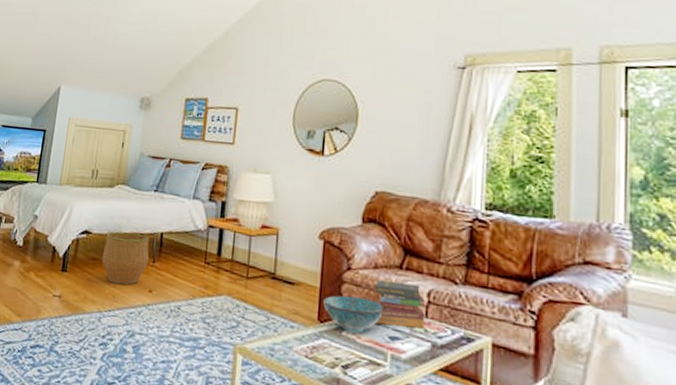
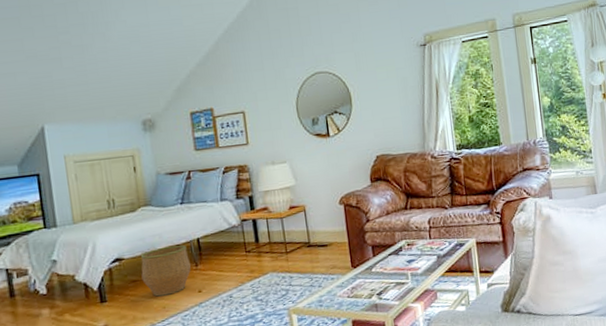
decorative bowl: present [322,295,385,333] -> none [352,238,400,268]
books: present [372,280,426,329] -> none [390,217,430,255]

